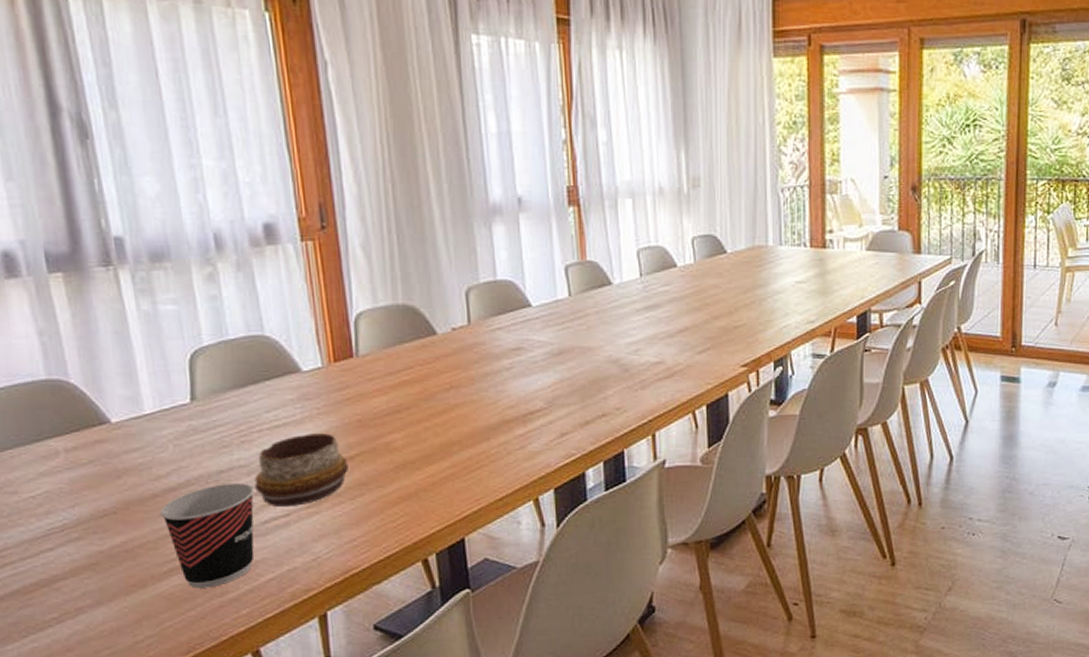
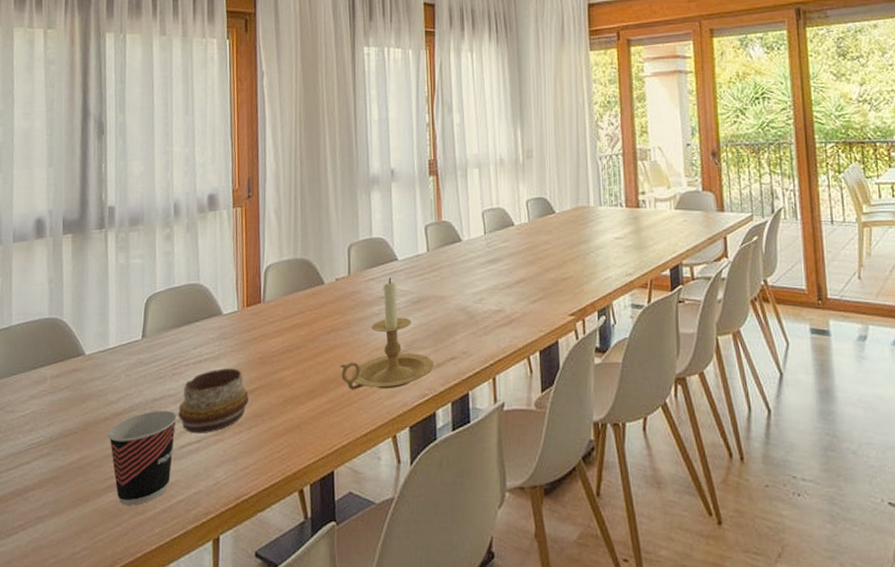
candle holder: none [464,327,582,453] -> present [340,278,434,390]

